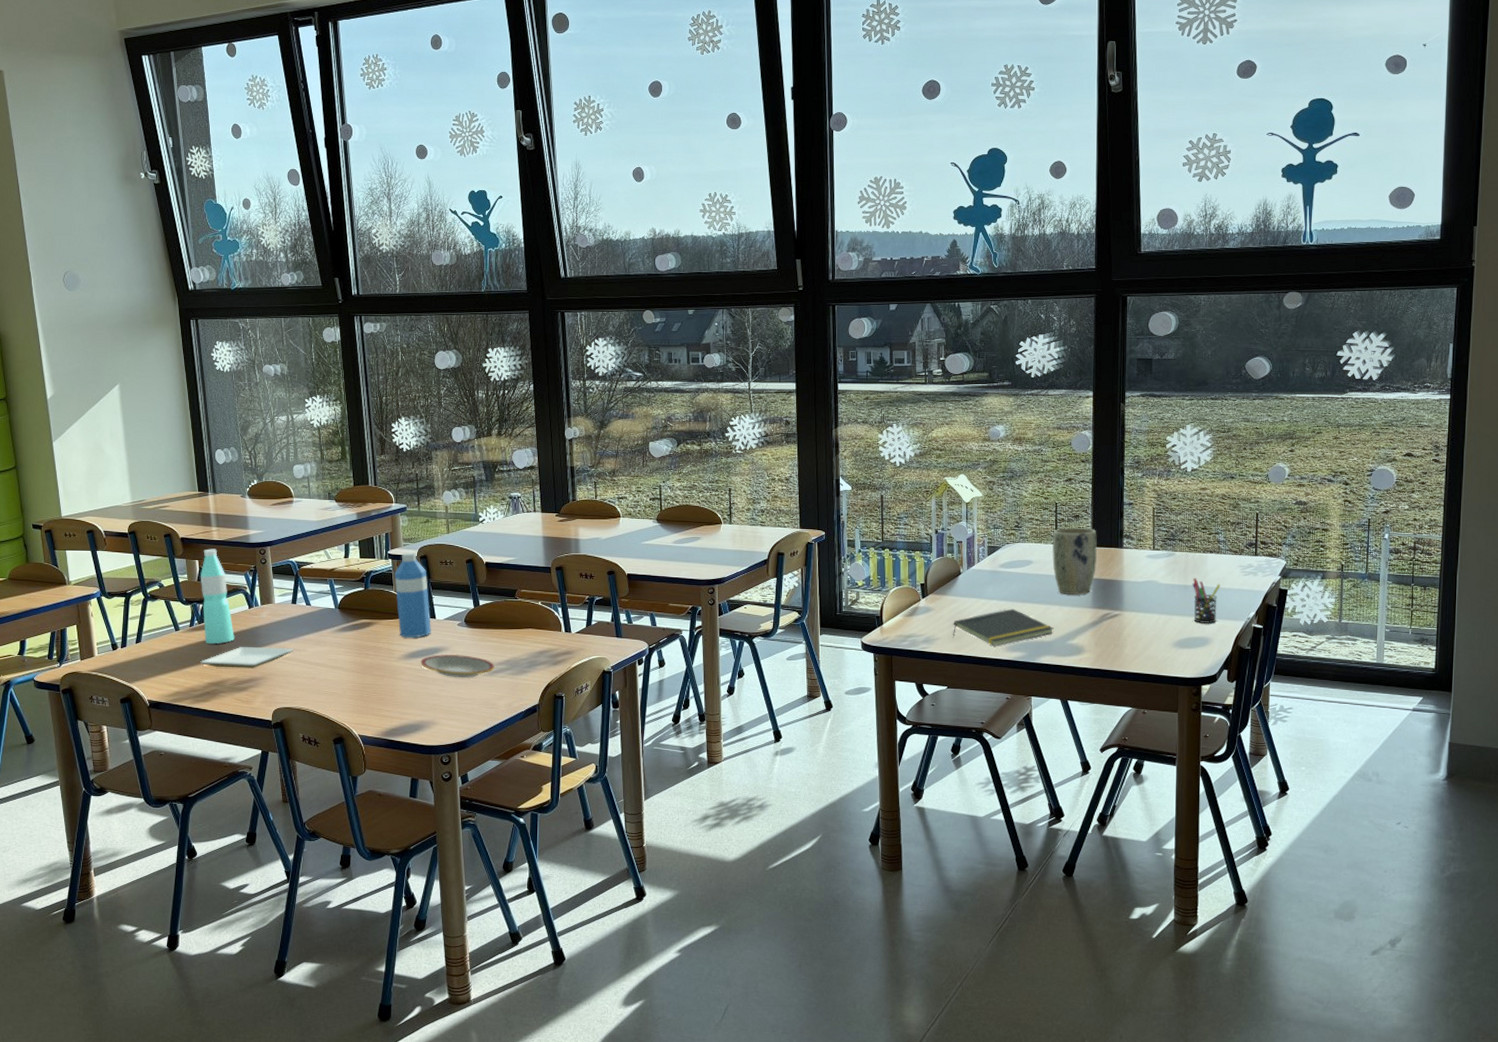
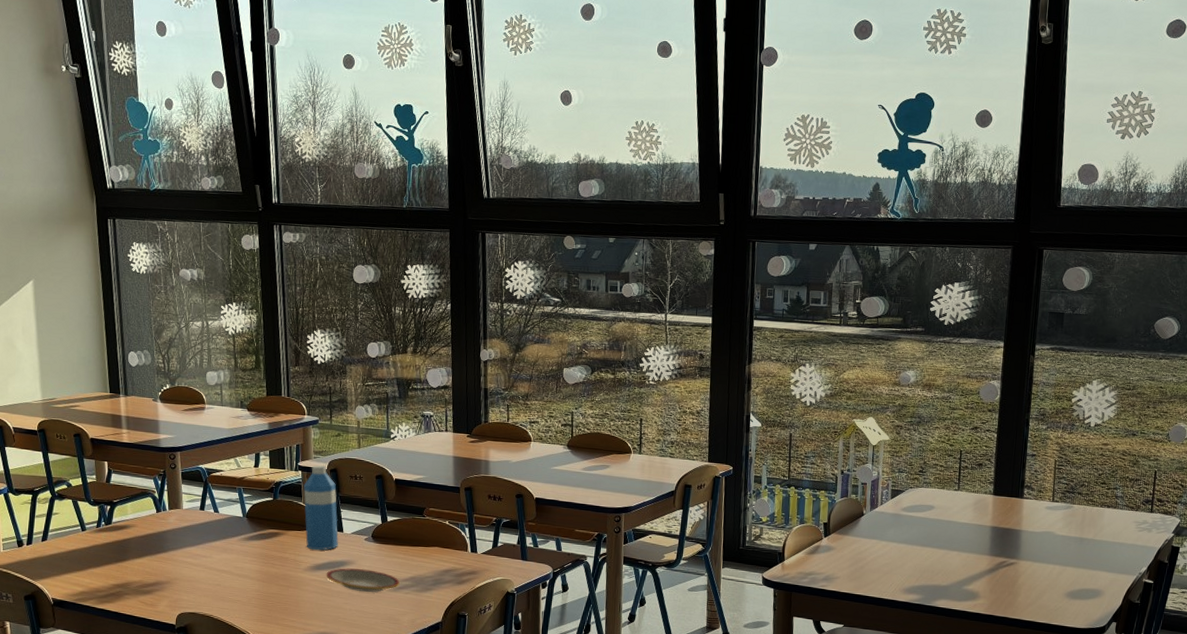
water bottle: present [200,549,234,645] -> none [108,451,141,547]
plate: present [200,646,295,669] -> none [106,549,201,572]
notepad: present [953,608,1054,646] -> none [852,552,951,587]
plant pot: present [1051,528,1098,595] -> none [953,475,999,542]
pen holder: present [1192,578,1221,624] -> none [1087,531,1116,577]

